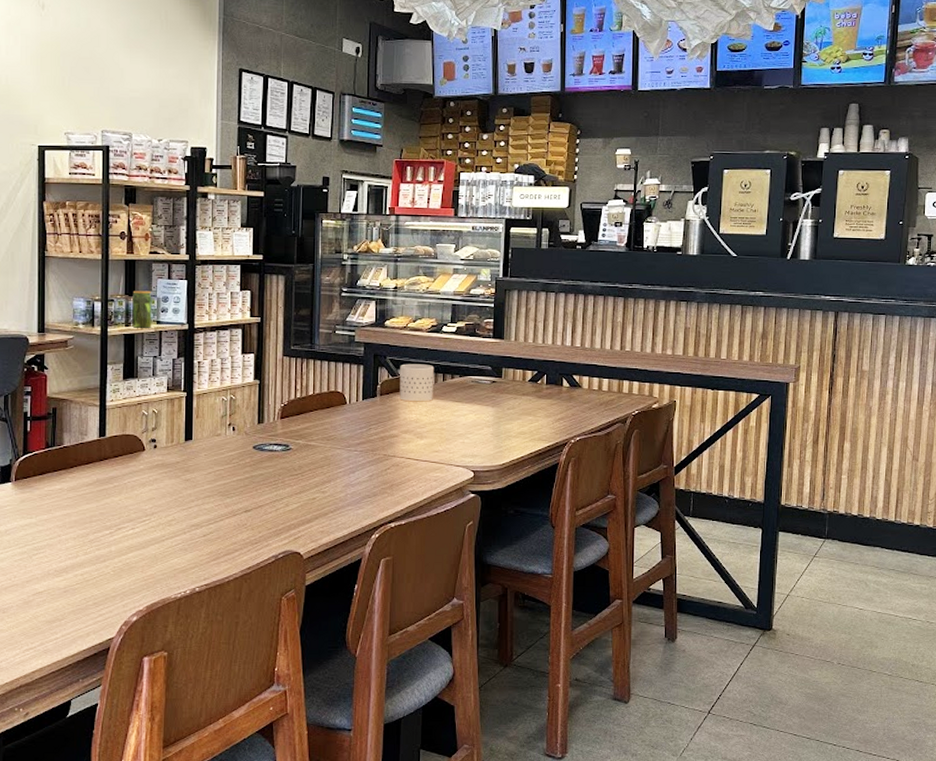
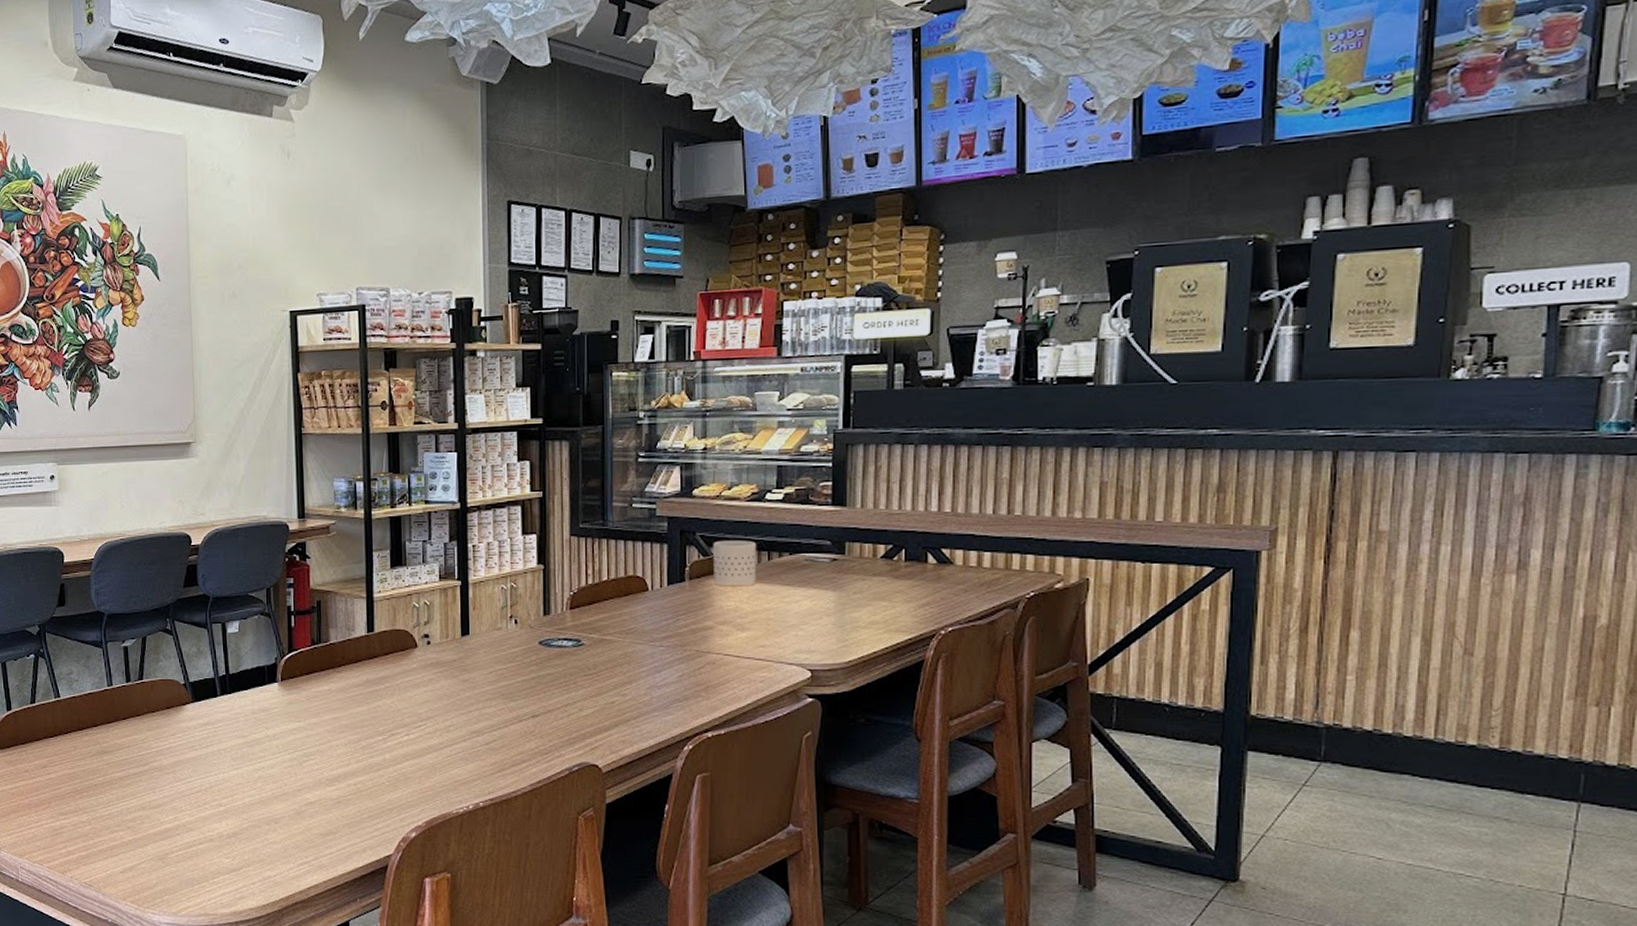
jar: present [132,290,152,328] -> none [397,466,420,509]

